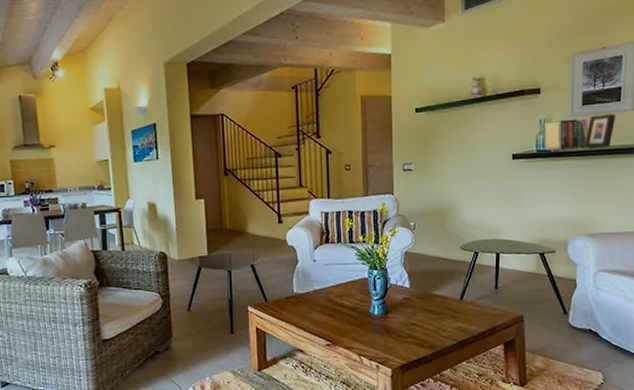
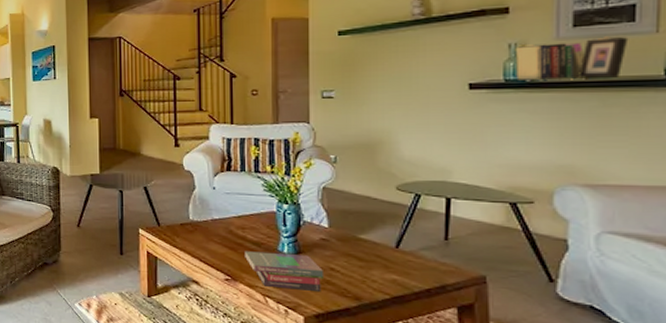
books: none [343,314,407,347] -> present [245,251,325,291]

